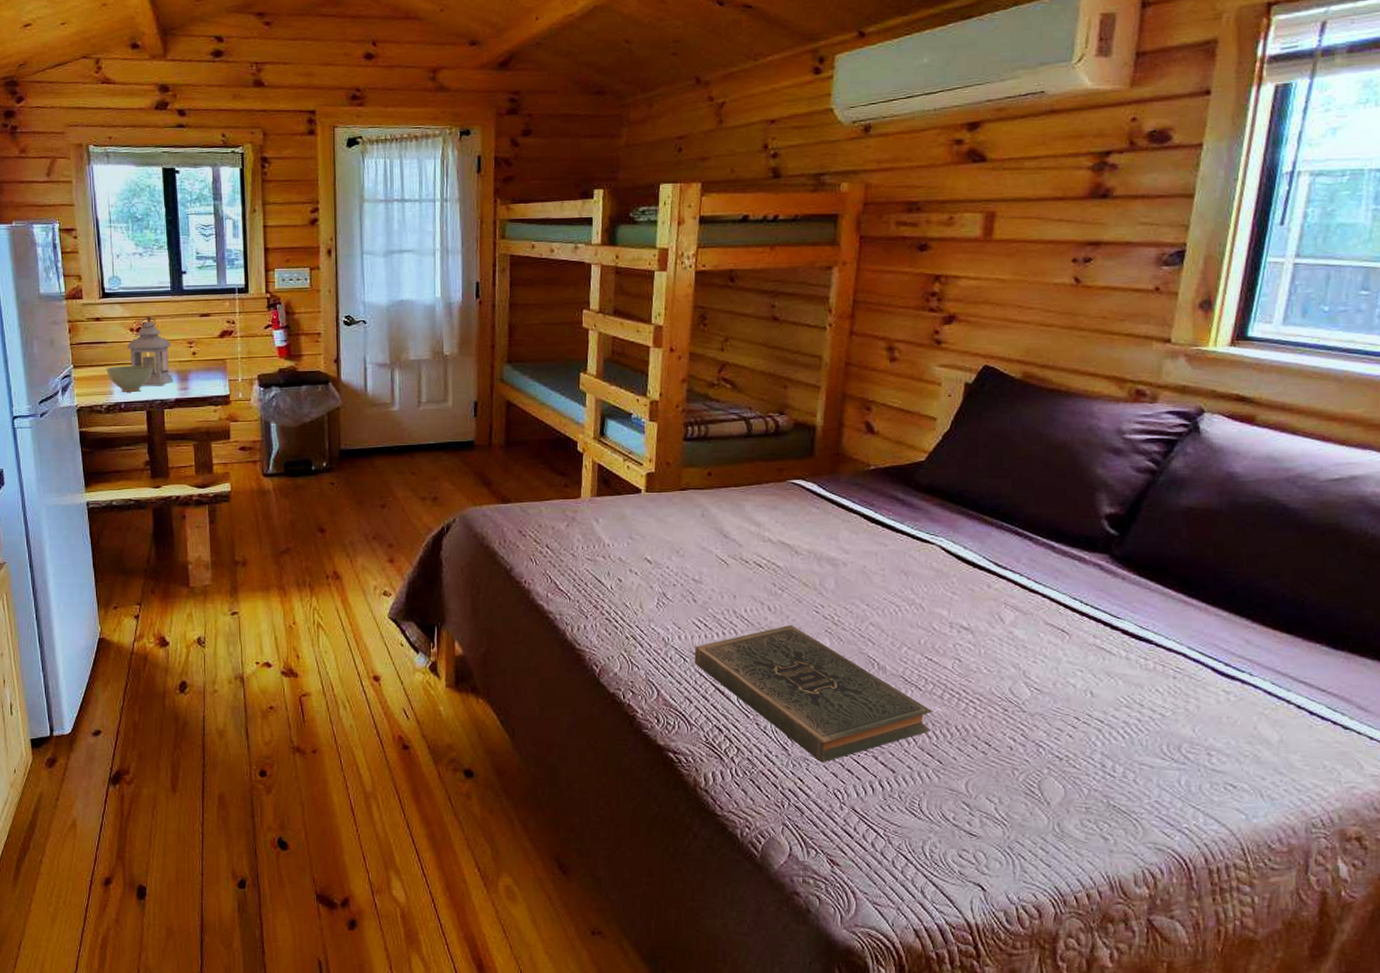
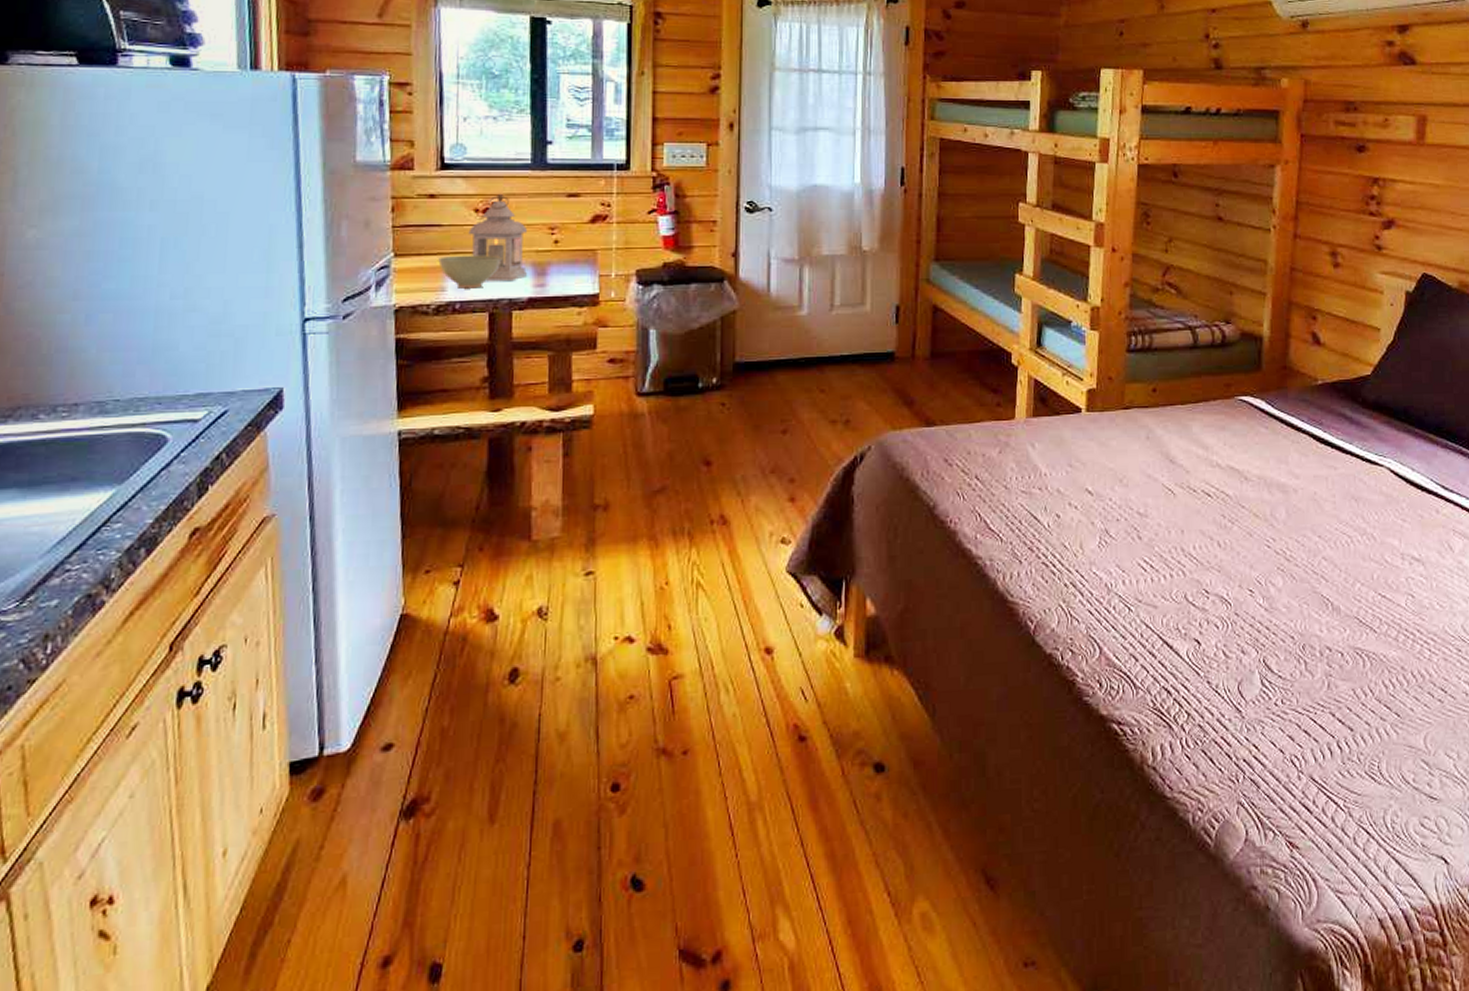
book: present [694,625,933,763] -> none [1139,563,1389,725]

